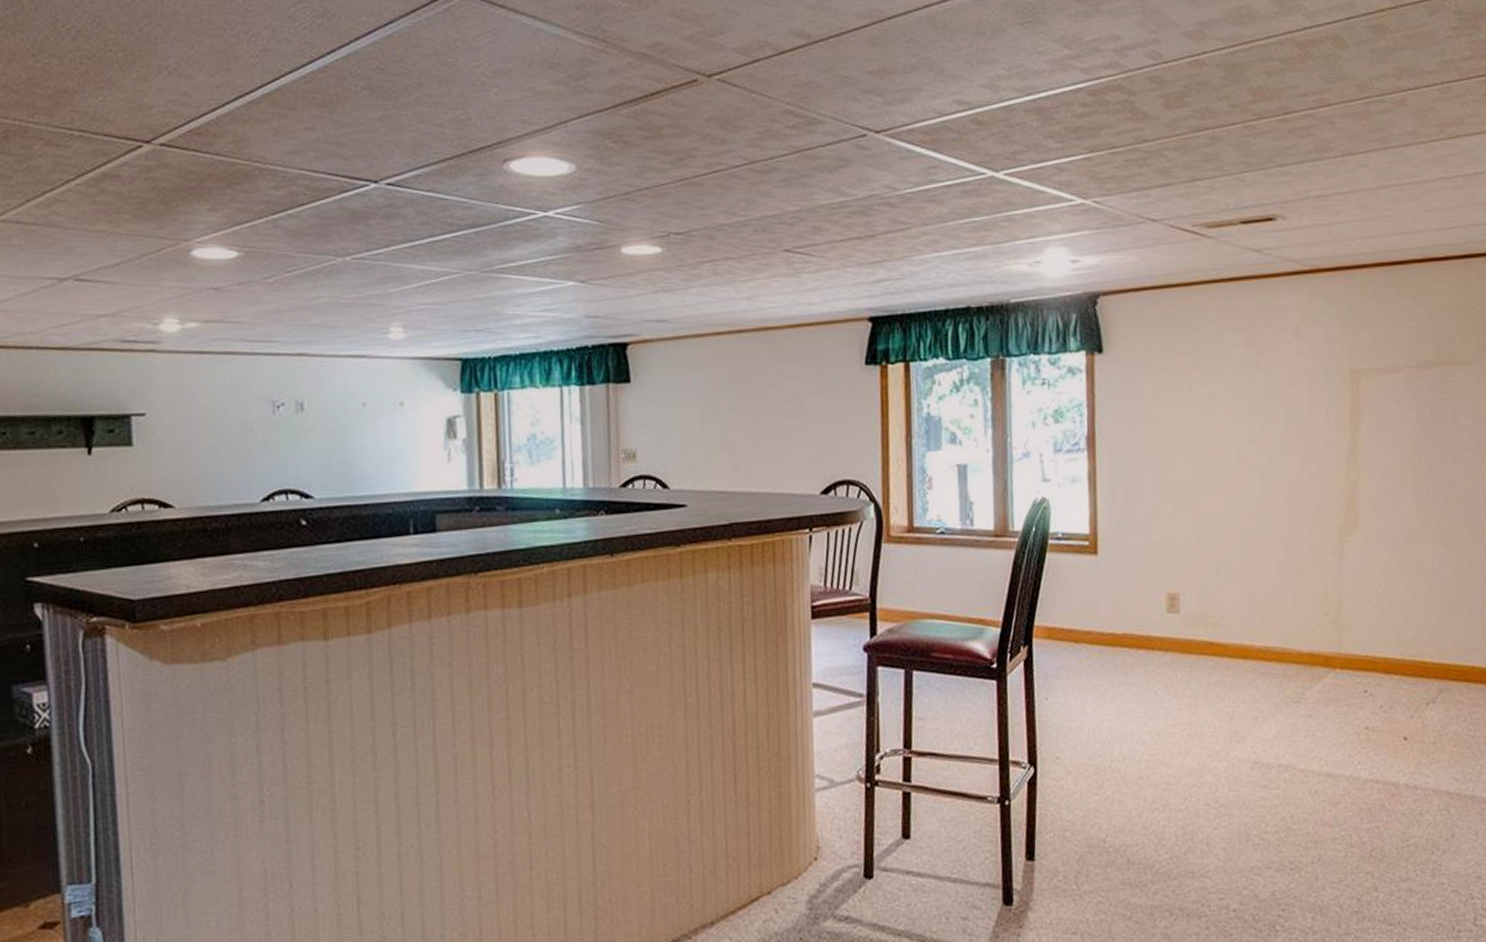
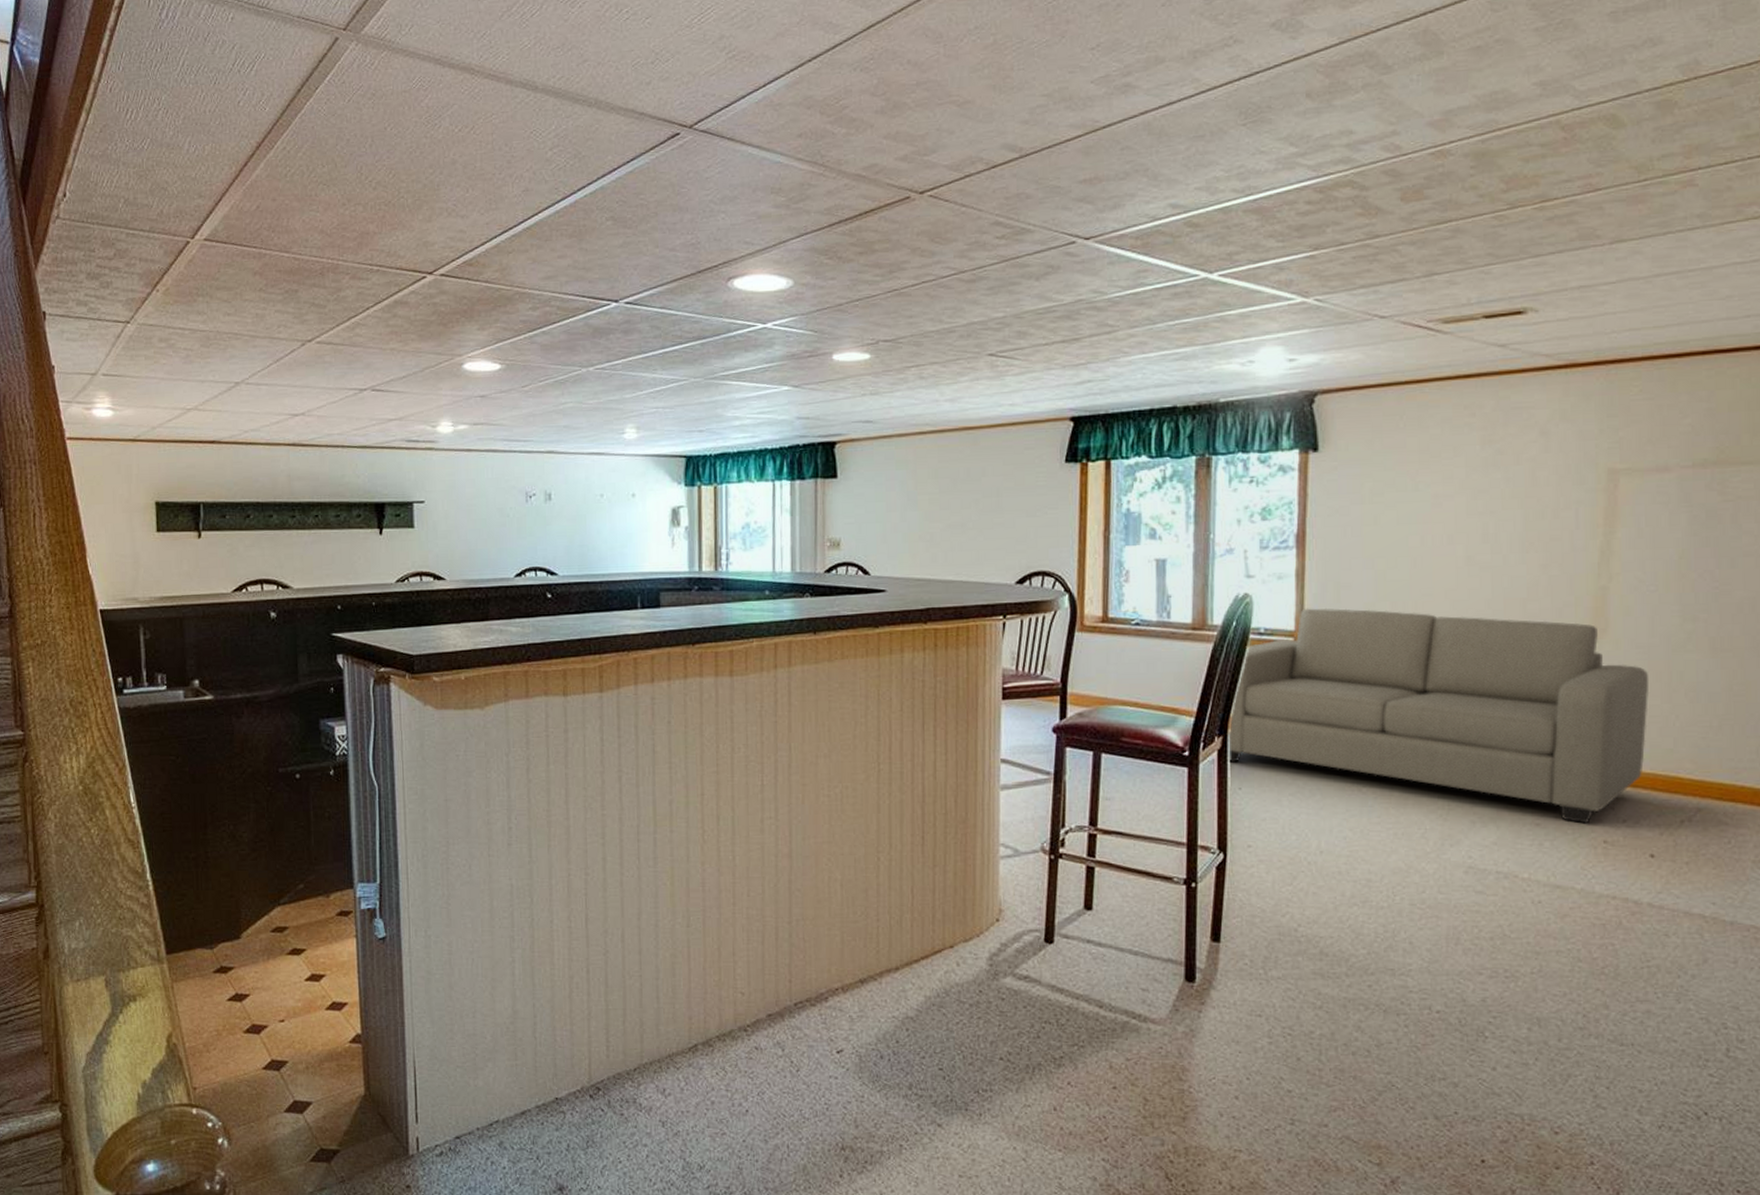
sofa: none [1033,510,1395,712] -> present [1228,608,1650,824]

